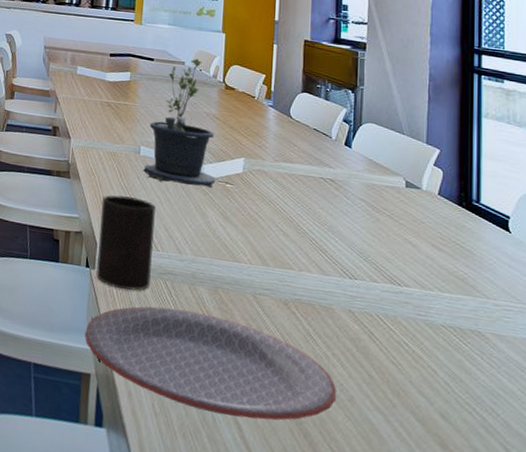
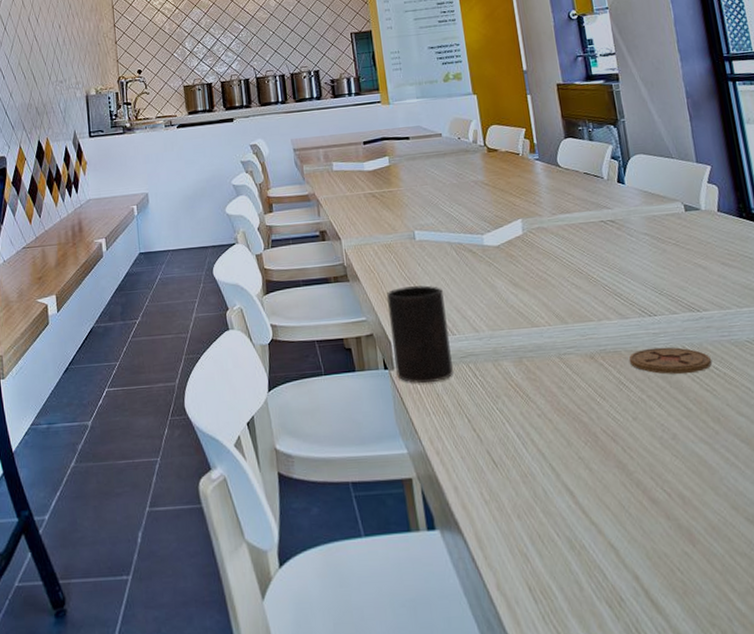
plate: present [85,306,337,421] -> none [397,387,661,487]
potted plant: present [143,58,235,188] -> none [419,127,517,263]
coaster: none [321,308,404,344] -> present [628,347,713,374]

